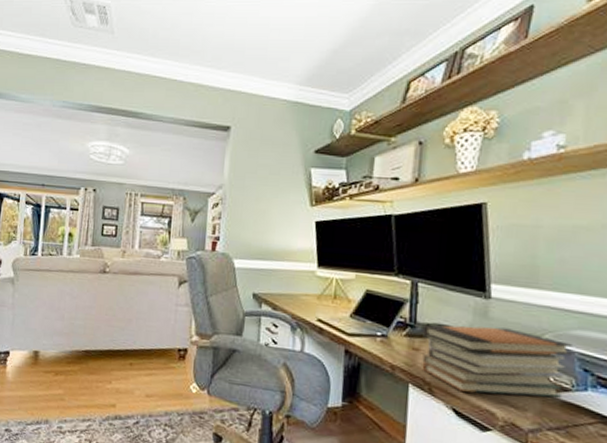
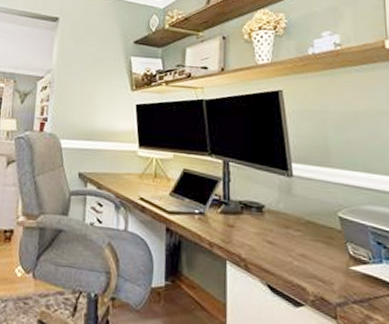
book stack: present [422,324,573,398] -> none [236,202,367,271]

